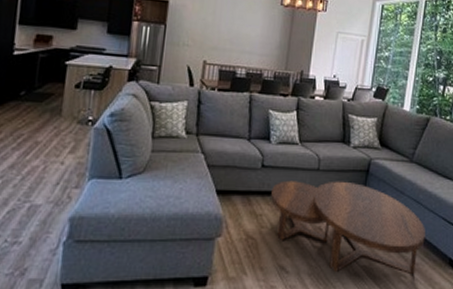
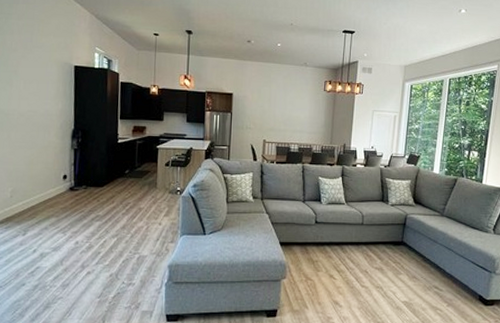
coffee table: present [271,180,425,275] -> none [324,233,457,309]

